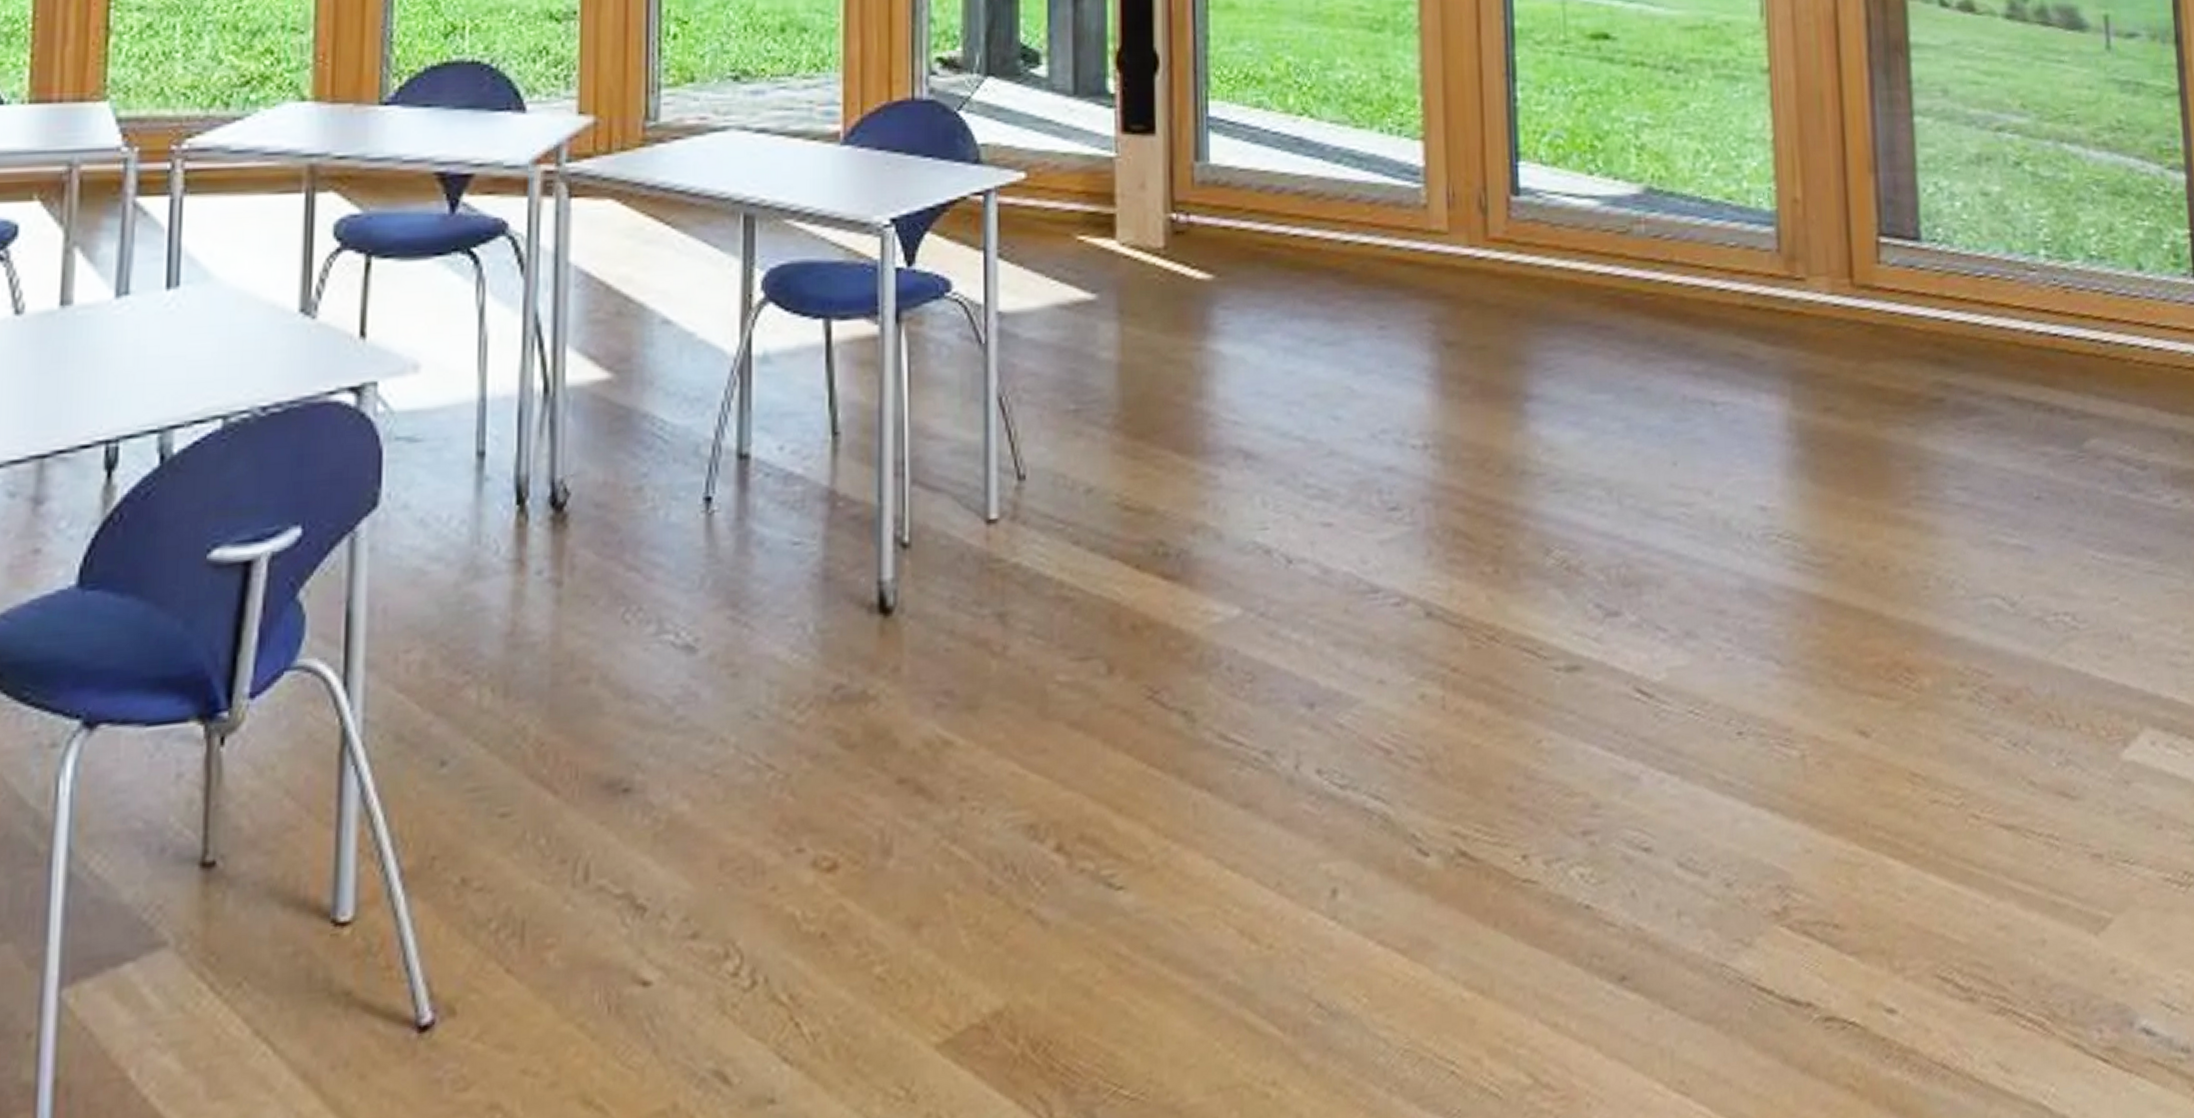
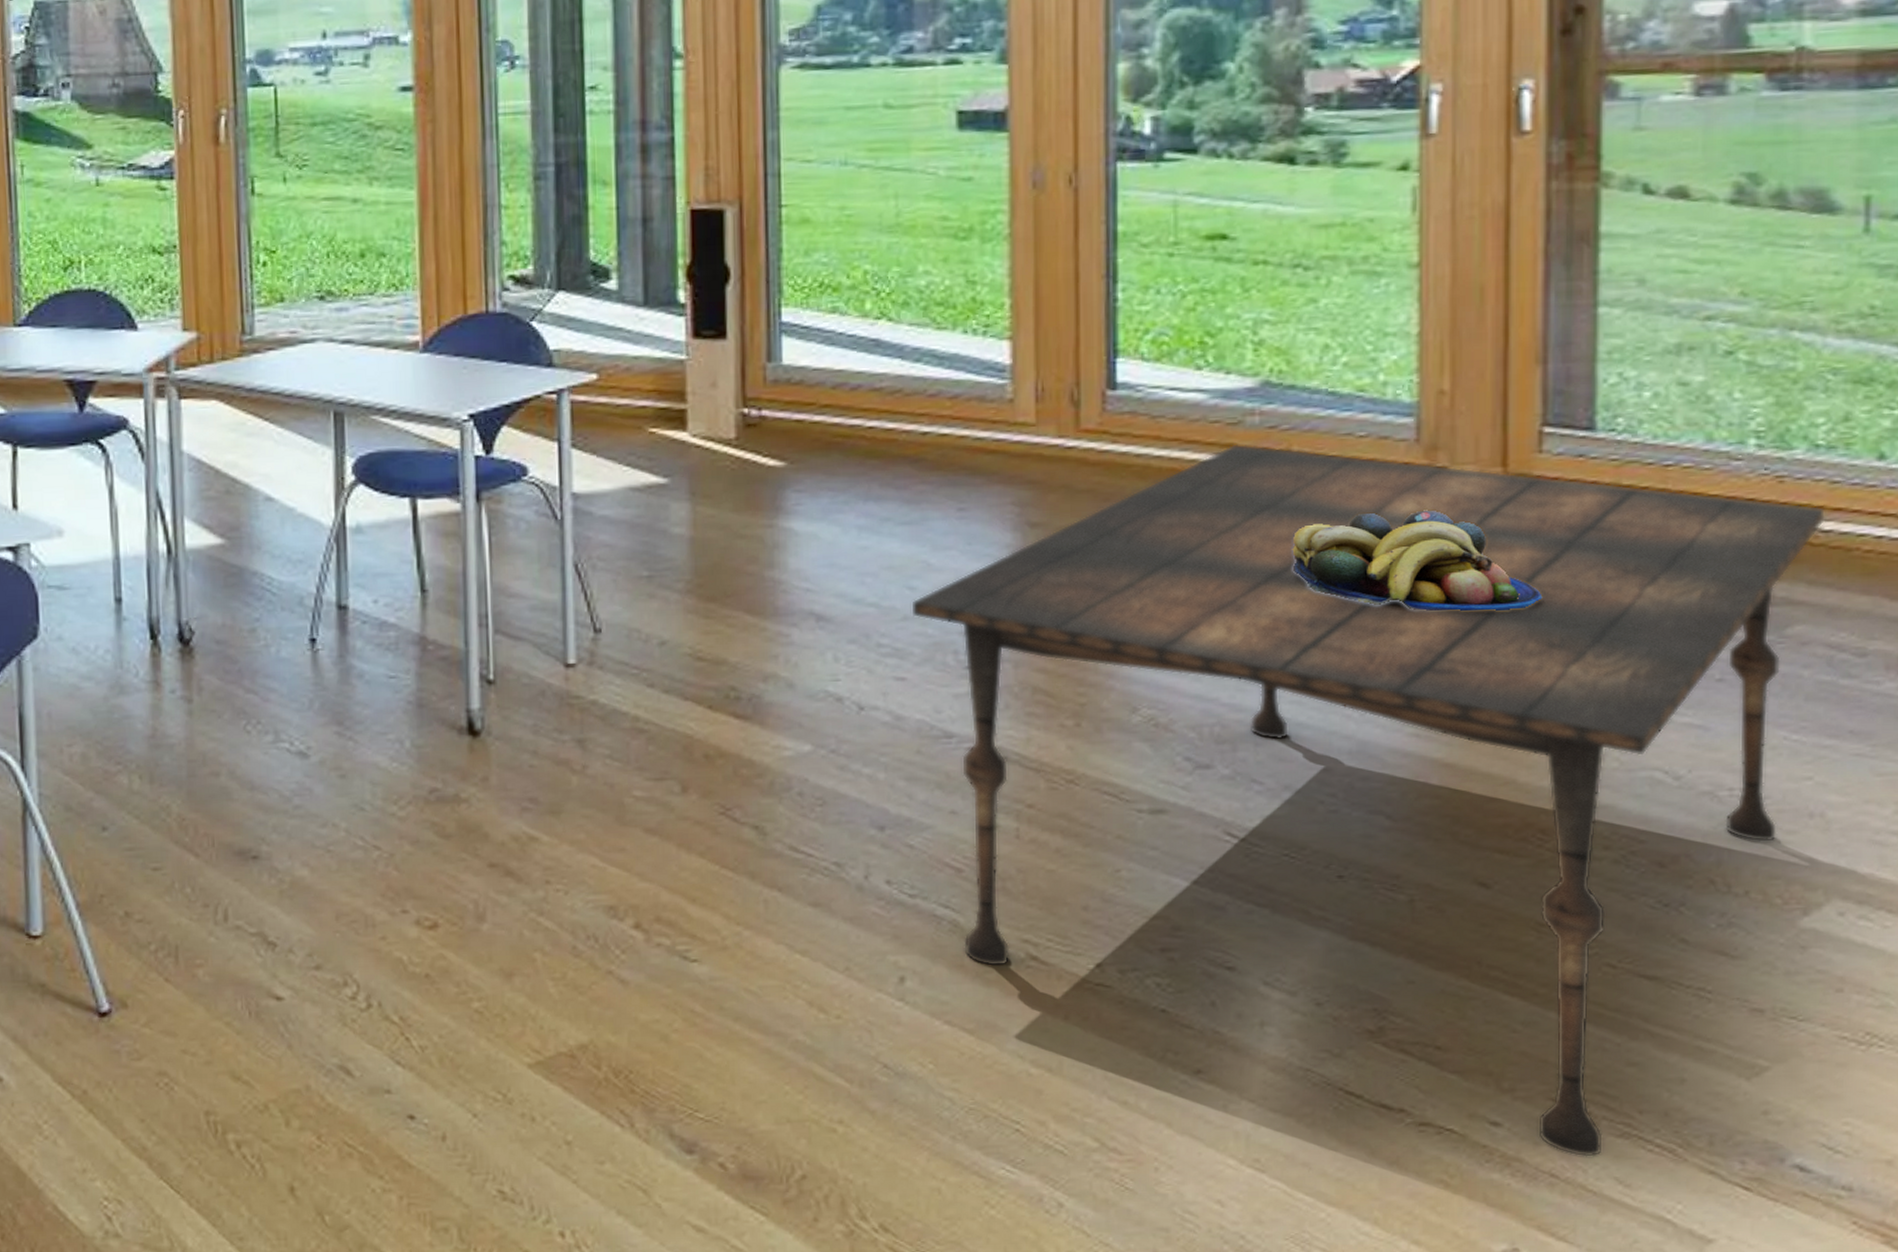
dining table: none [1335,254,2104,1042] -> present [910,443,1826,1157]
fruit bowl: none [1679,323,1891,432] -> present [1292,509,1543,611]

